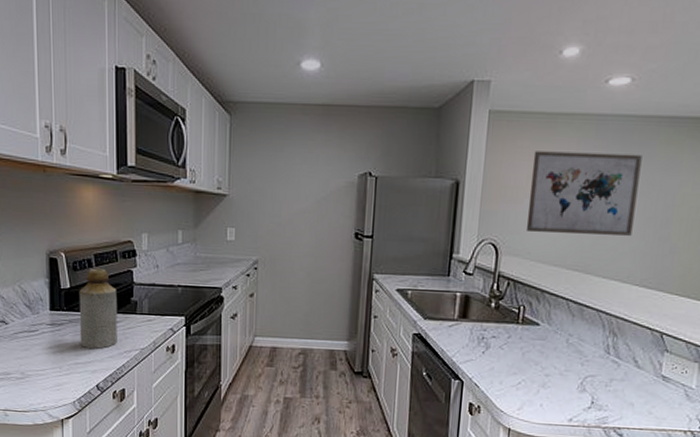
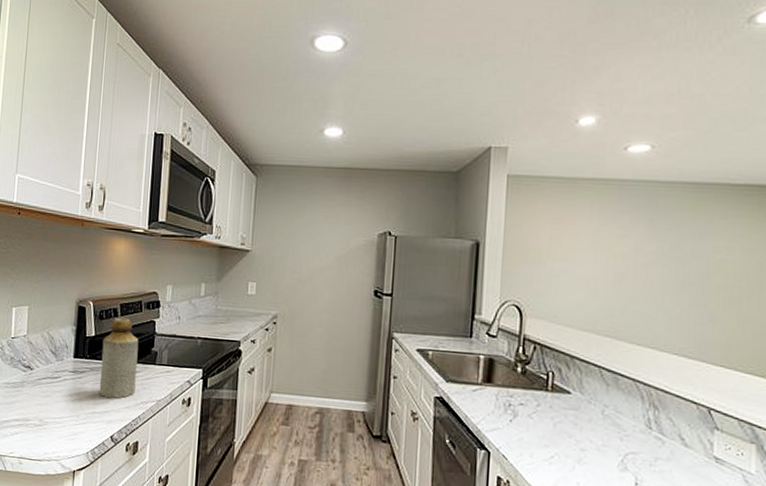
wall art: present [525,151,643,236] -> none [550,214,669,302]

